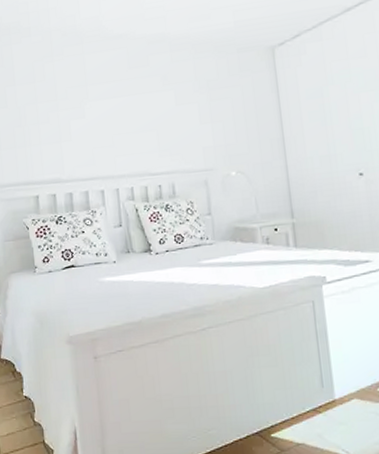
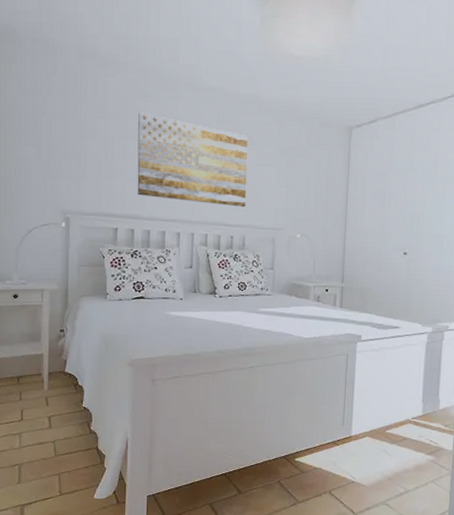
wall art: none [46,73,171,158] -> present [137,112,248,208]

